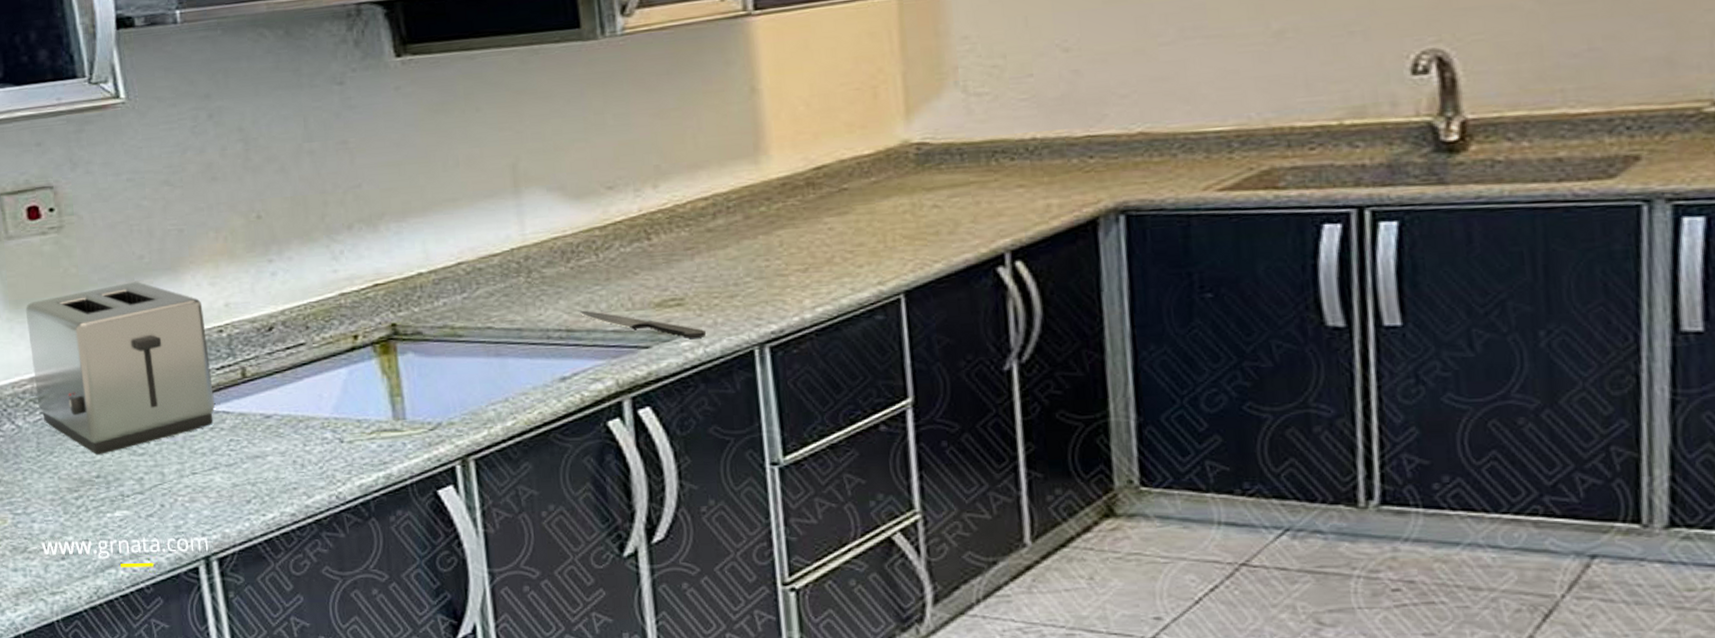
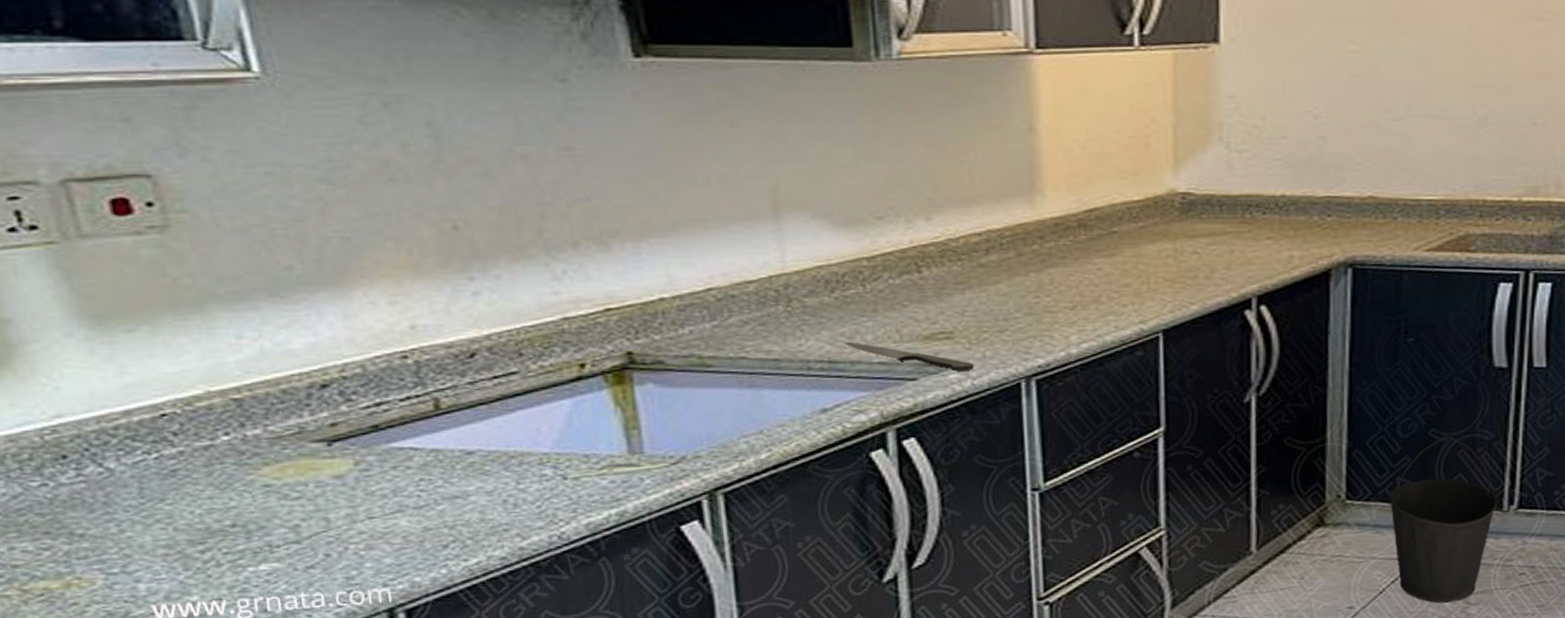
toaster: present [25,282,215,455] -> none [113,297,398,500]
bucket: none [1196,411,1351,621] -> present [1389,435,1498,603]

